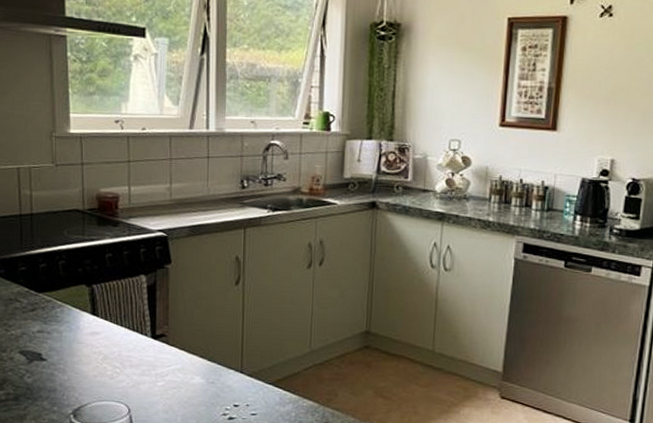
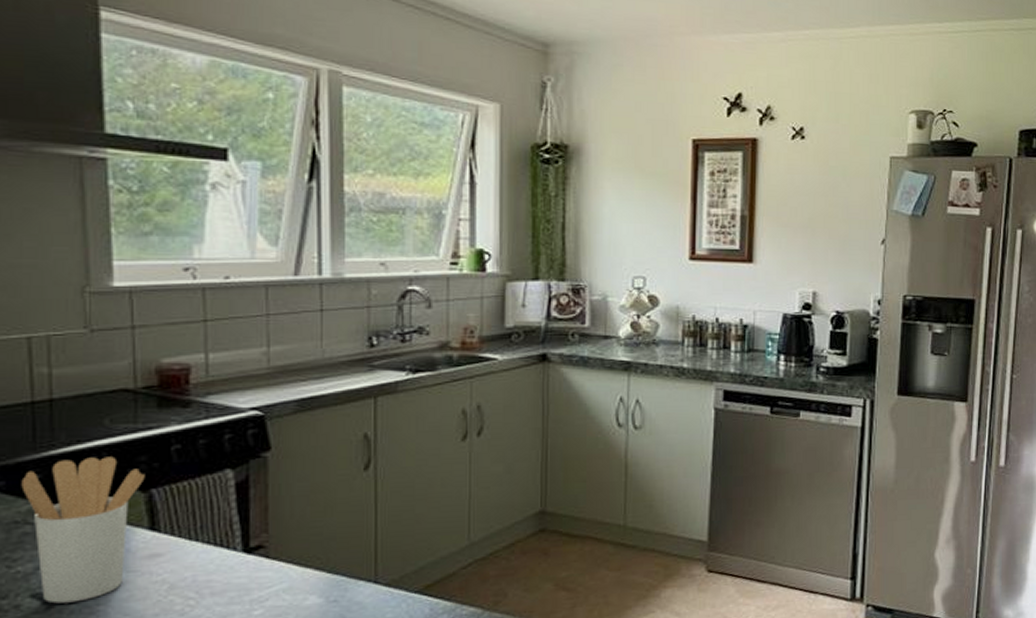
utensil holder: none [14,258,89,360] -> present [21,456,145,604]

